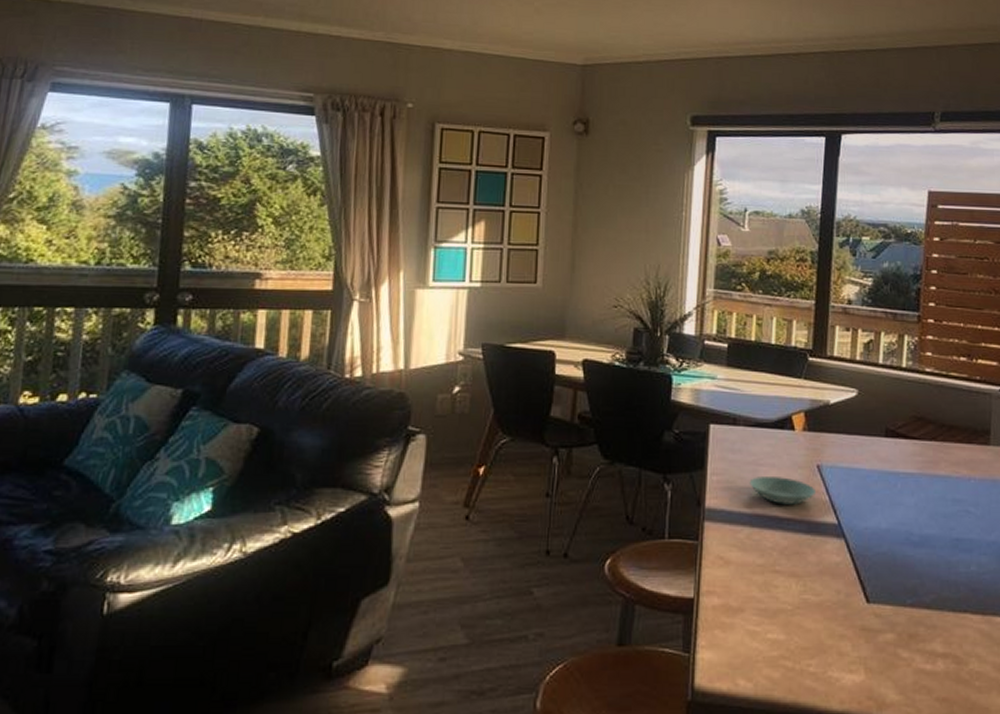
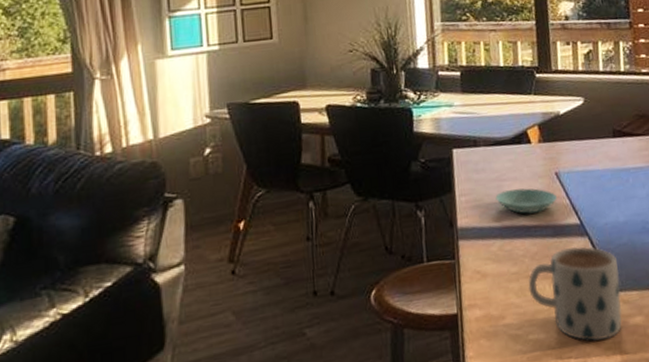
mug: none [773,547,874,653] -> present [528,246,622,341]

